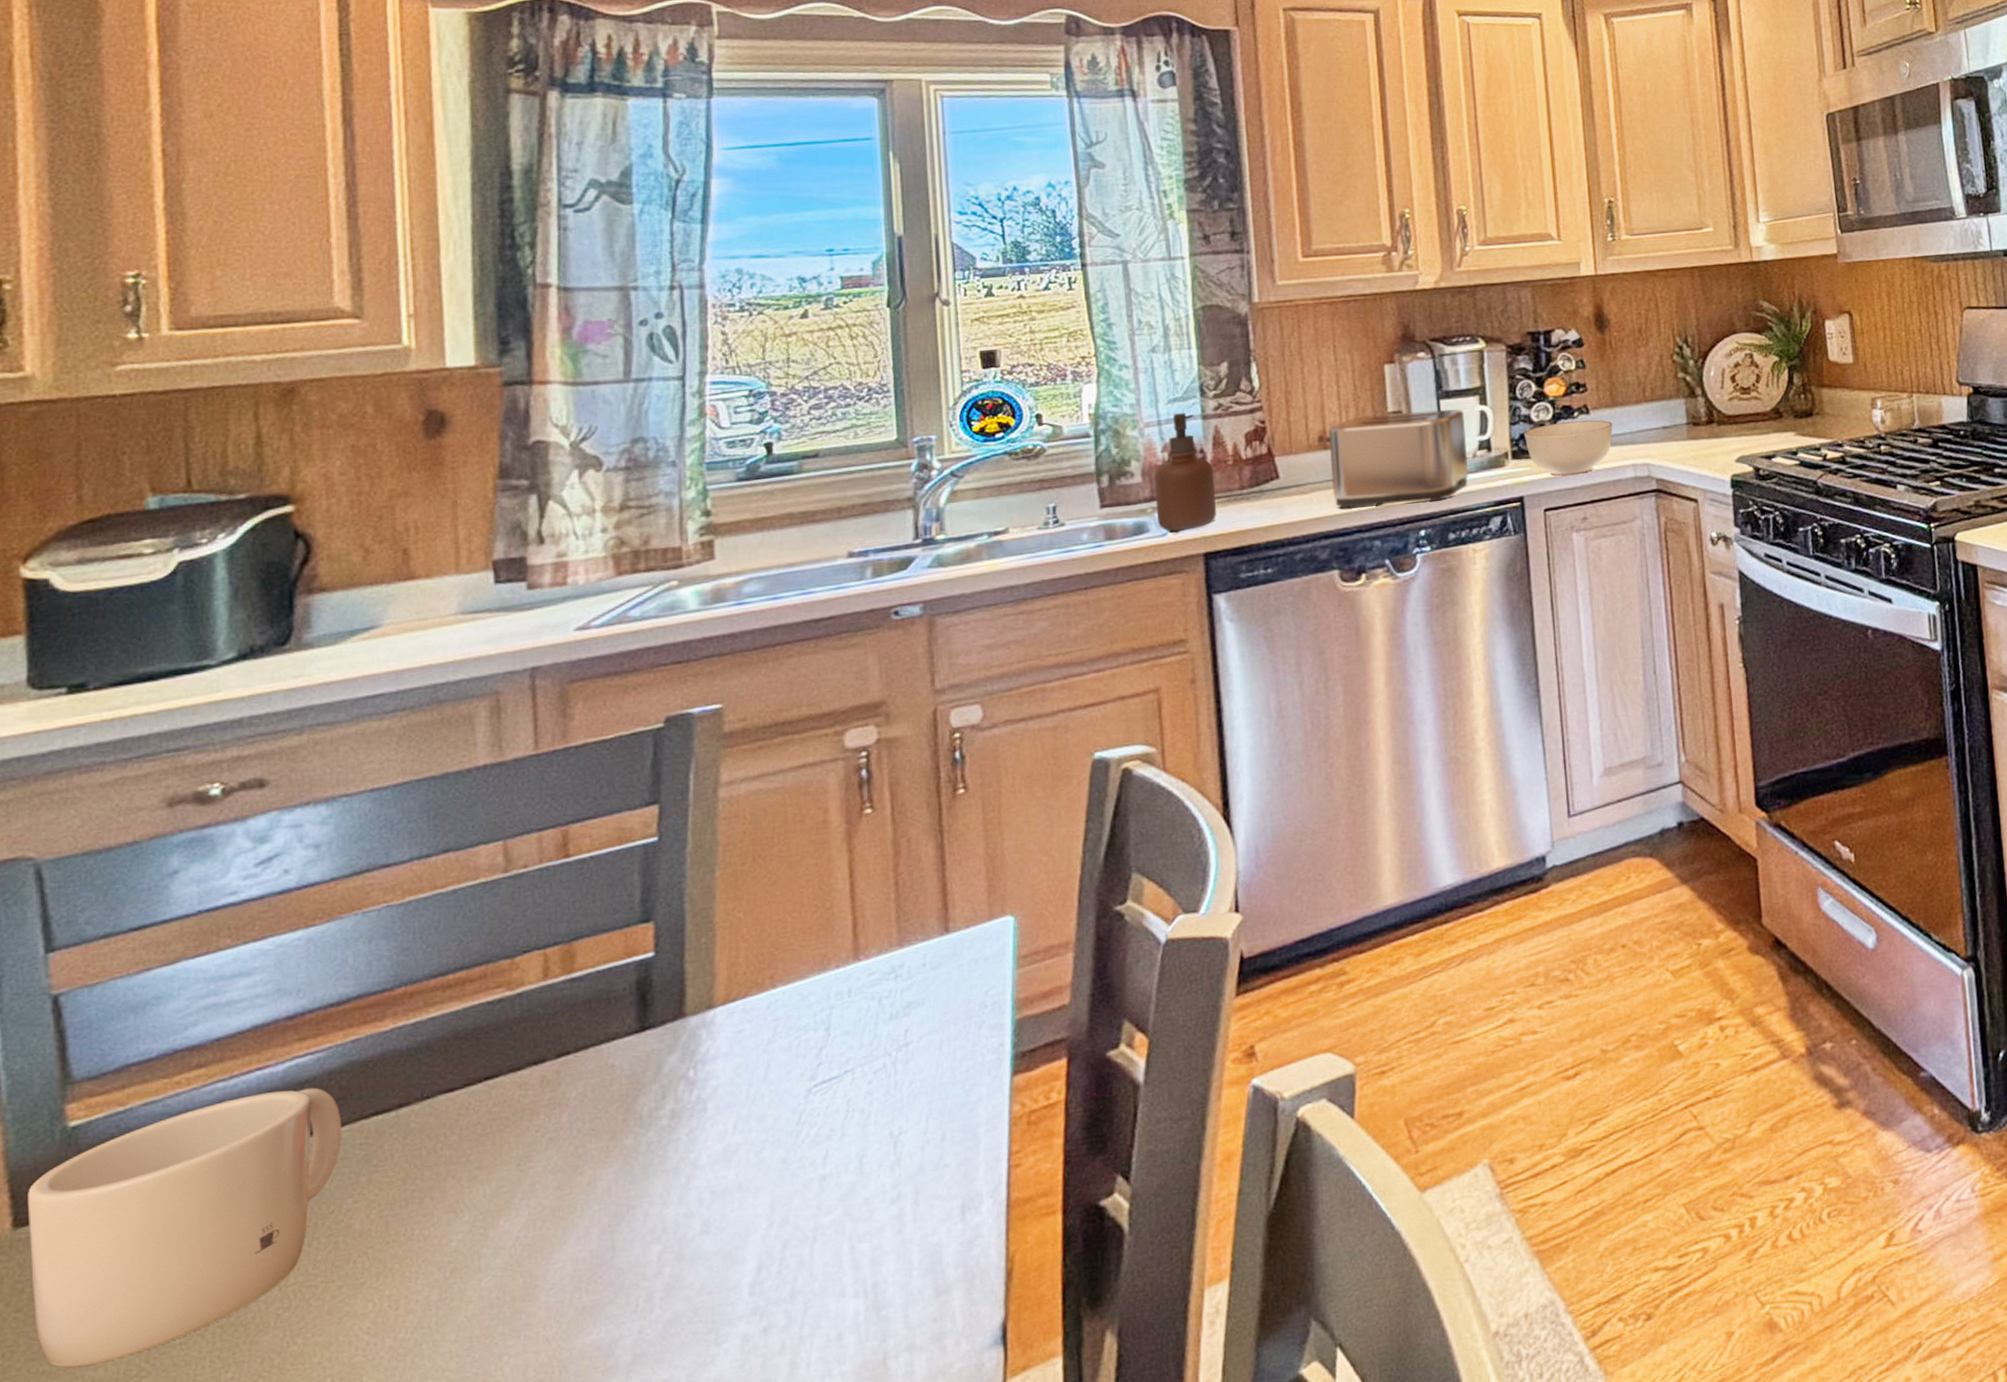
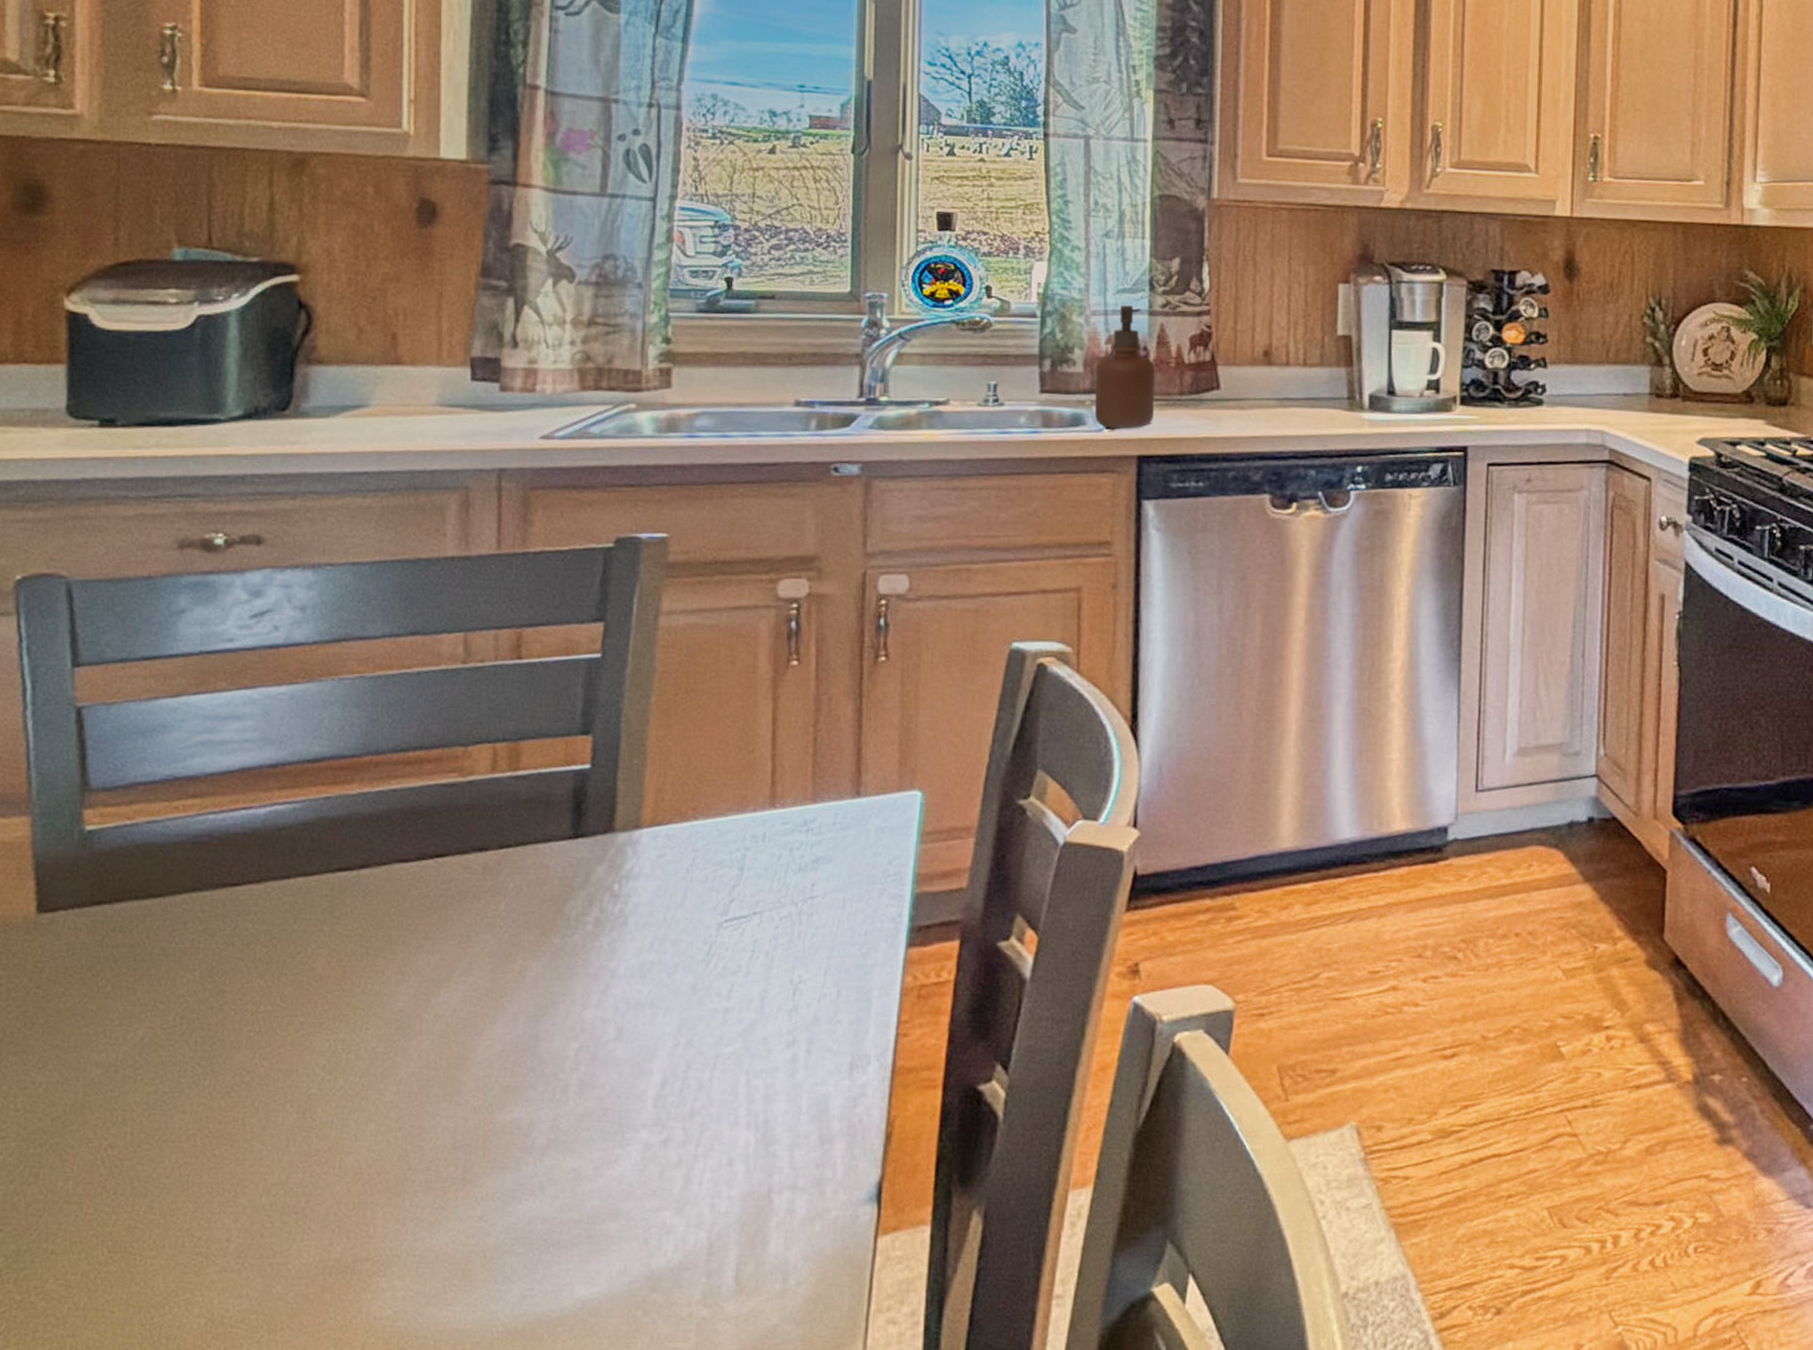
mug: present [28,1087,343,1368] -> none [50,831,312,1049]
toaster: present [1325,408,1469,510] -> none [1271,335,1415,438]
bowl: present [1523,420,1613,476] -> none [1475,373,1570,431]

